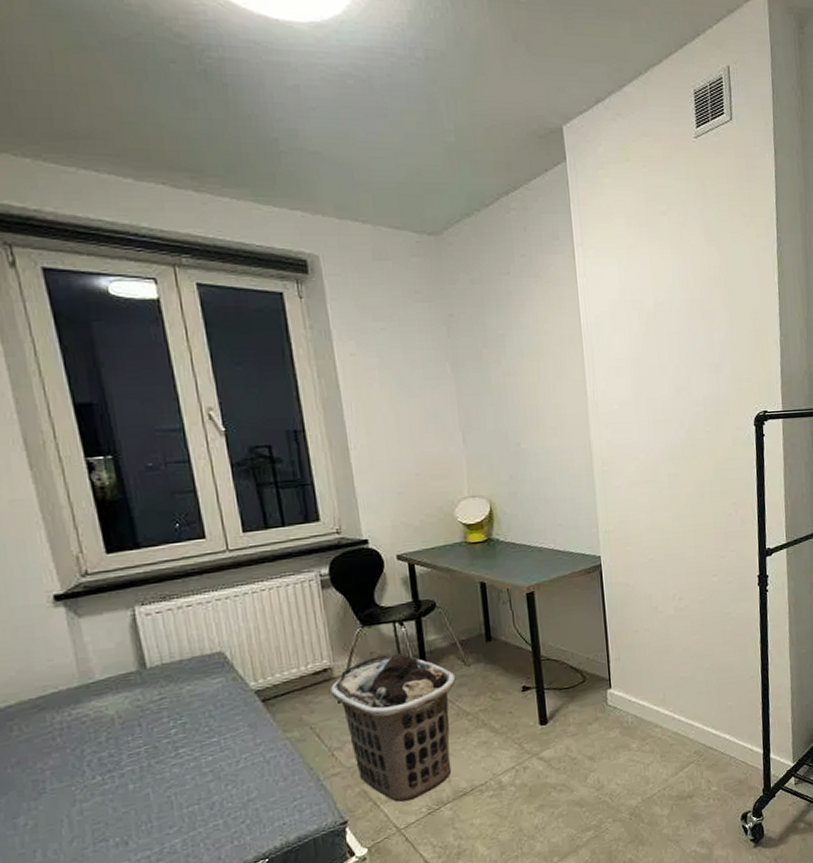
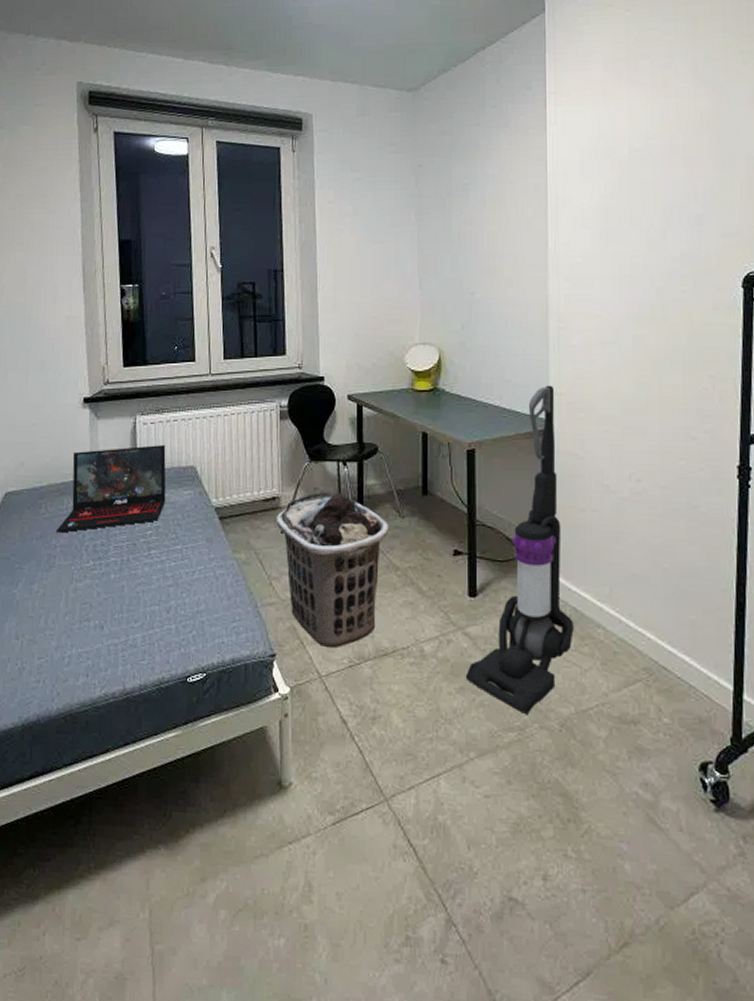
laptop: none [41,635,191,754] -> present [57,445,166,533]
vacuum cleaner: none [543,524,636,814] -> present [465,385,574,715]

